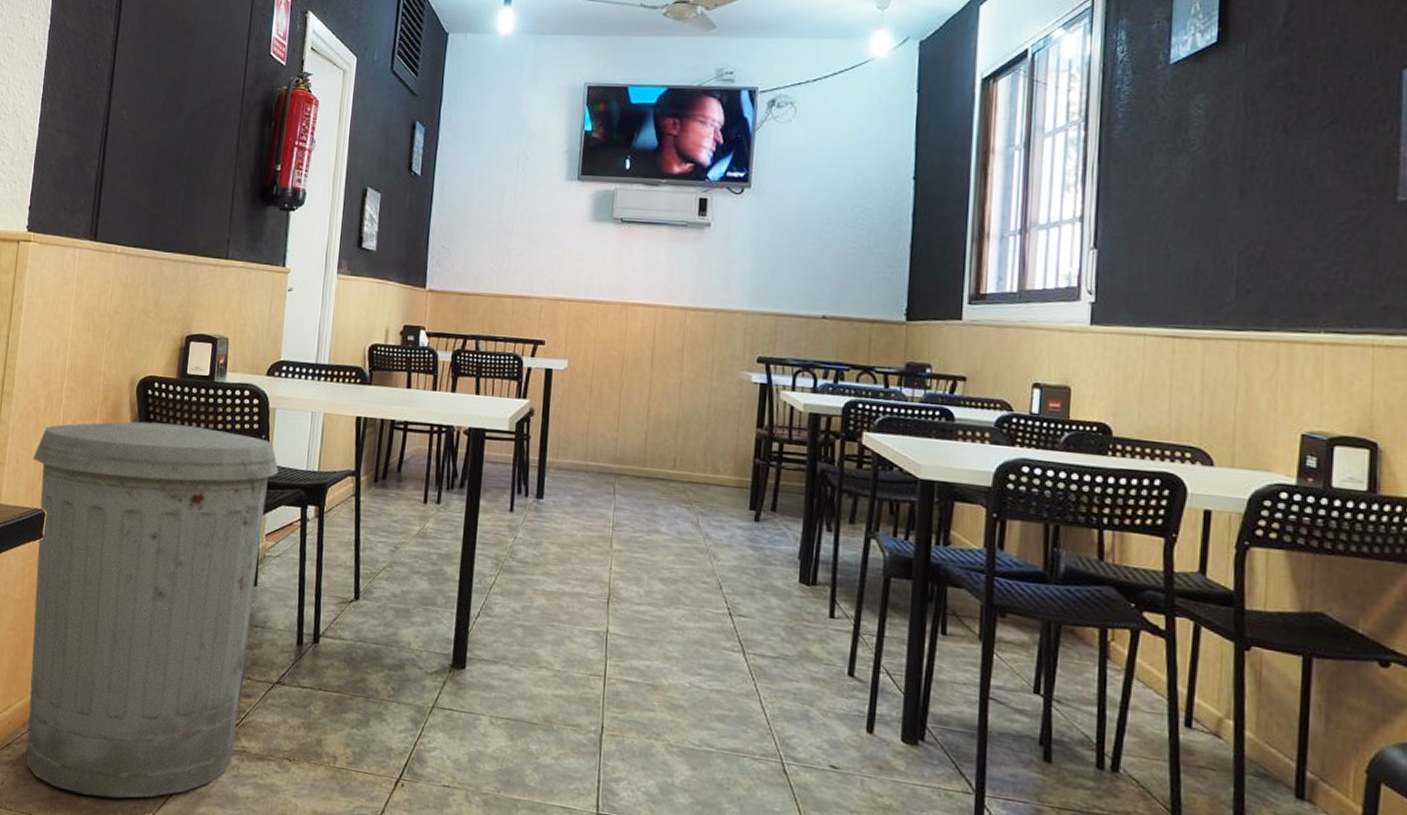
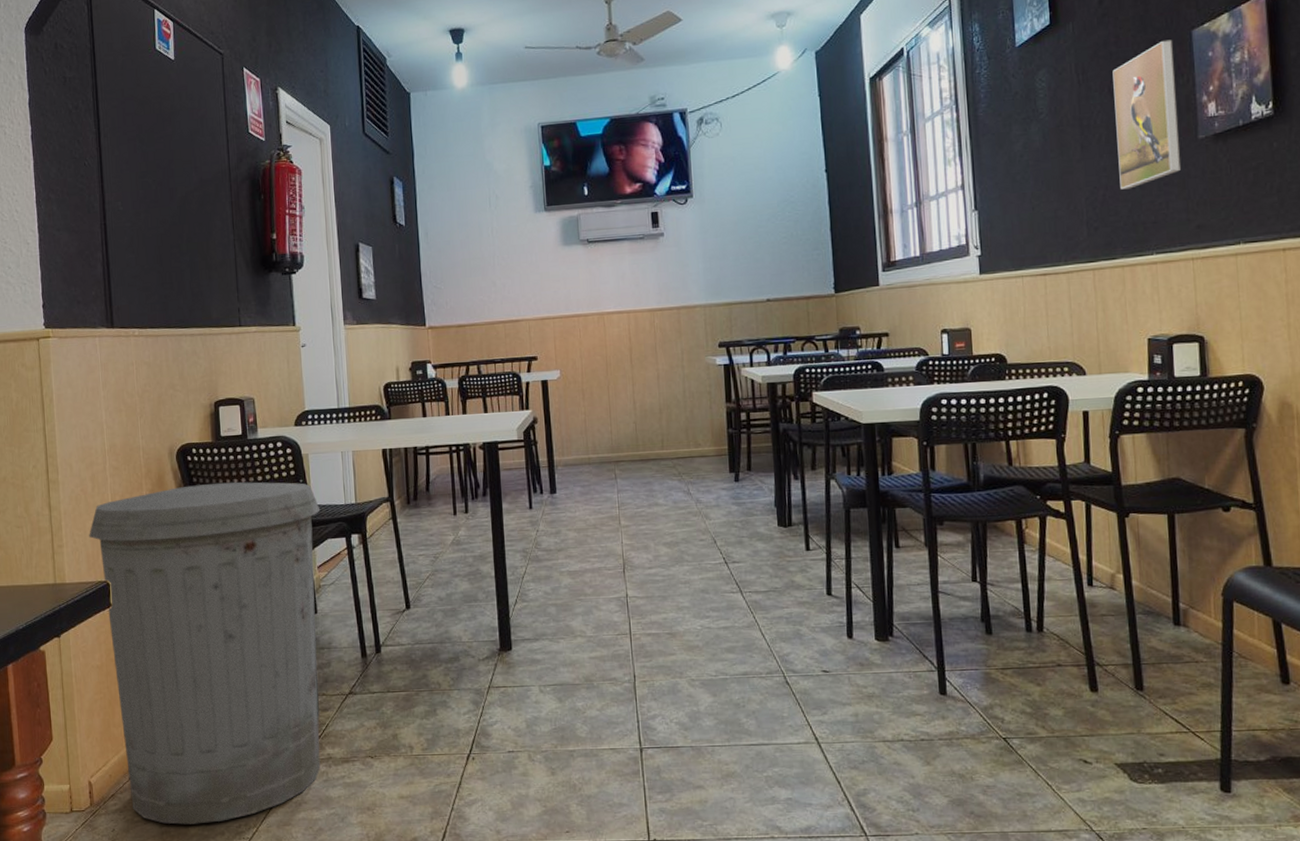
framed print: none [1286,77,1377,250] -> present [1112,39,1181,190]

